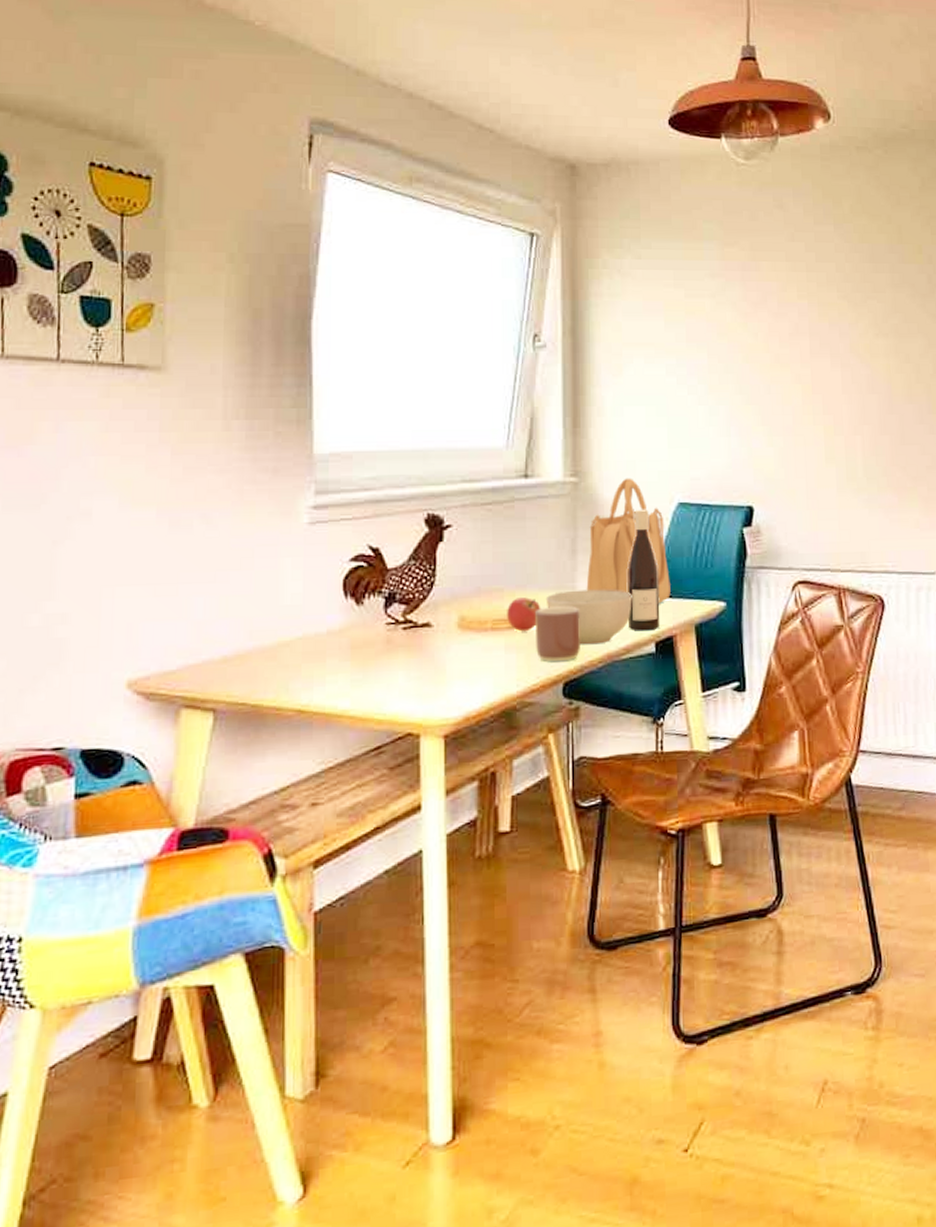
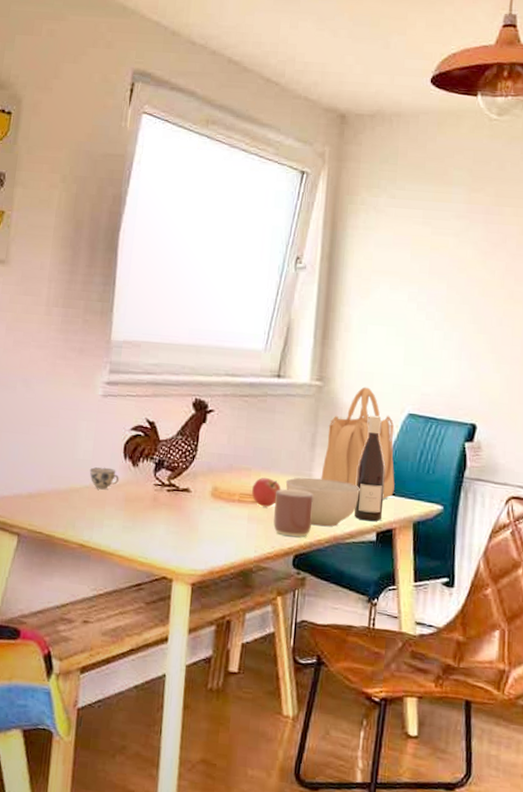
teacup: none [301,611,340,639] -> present [89,467,119,490]

